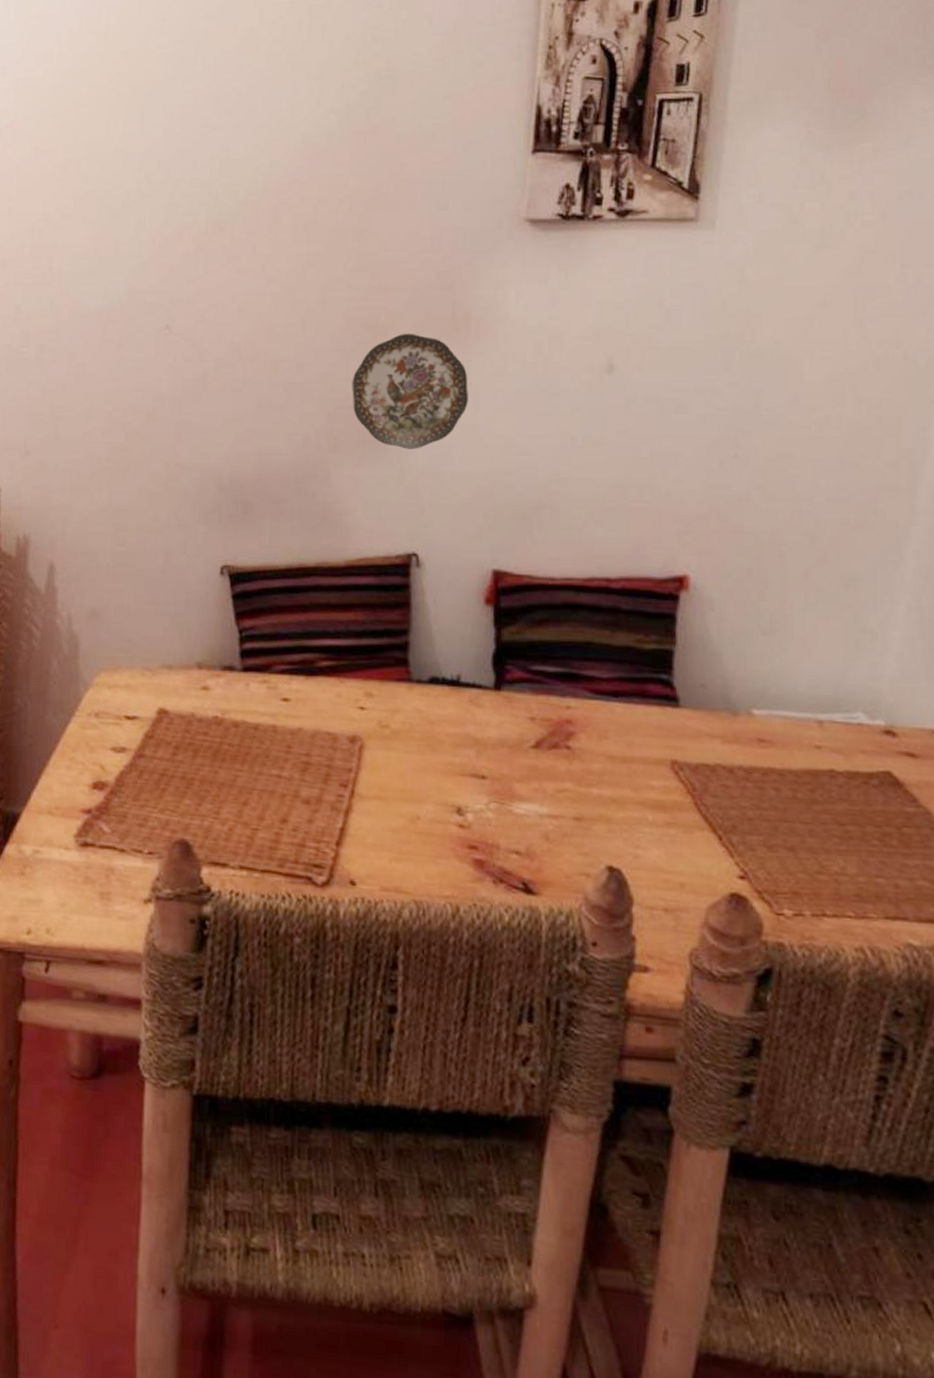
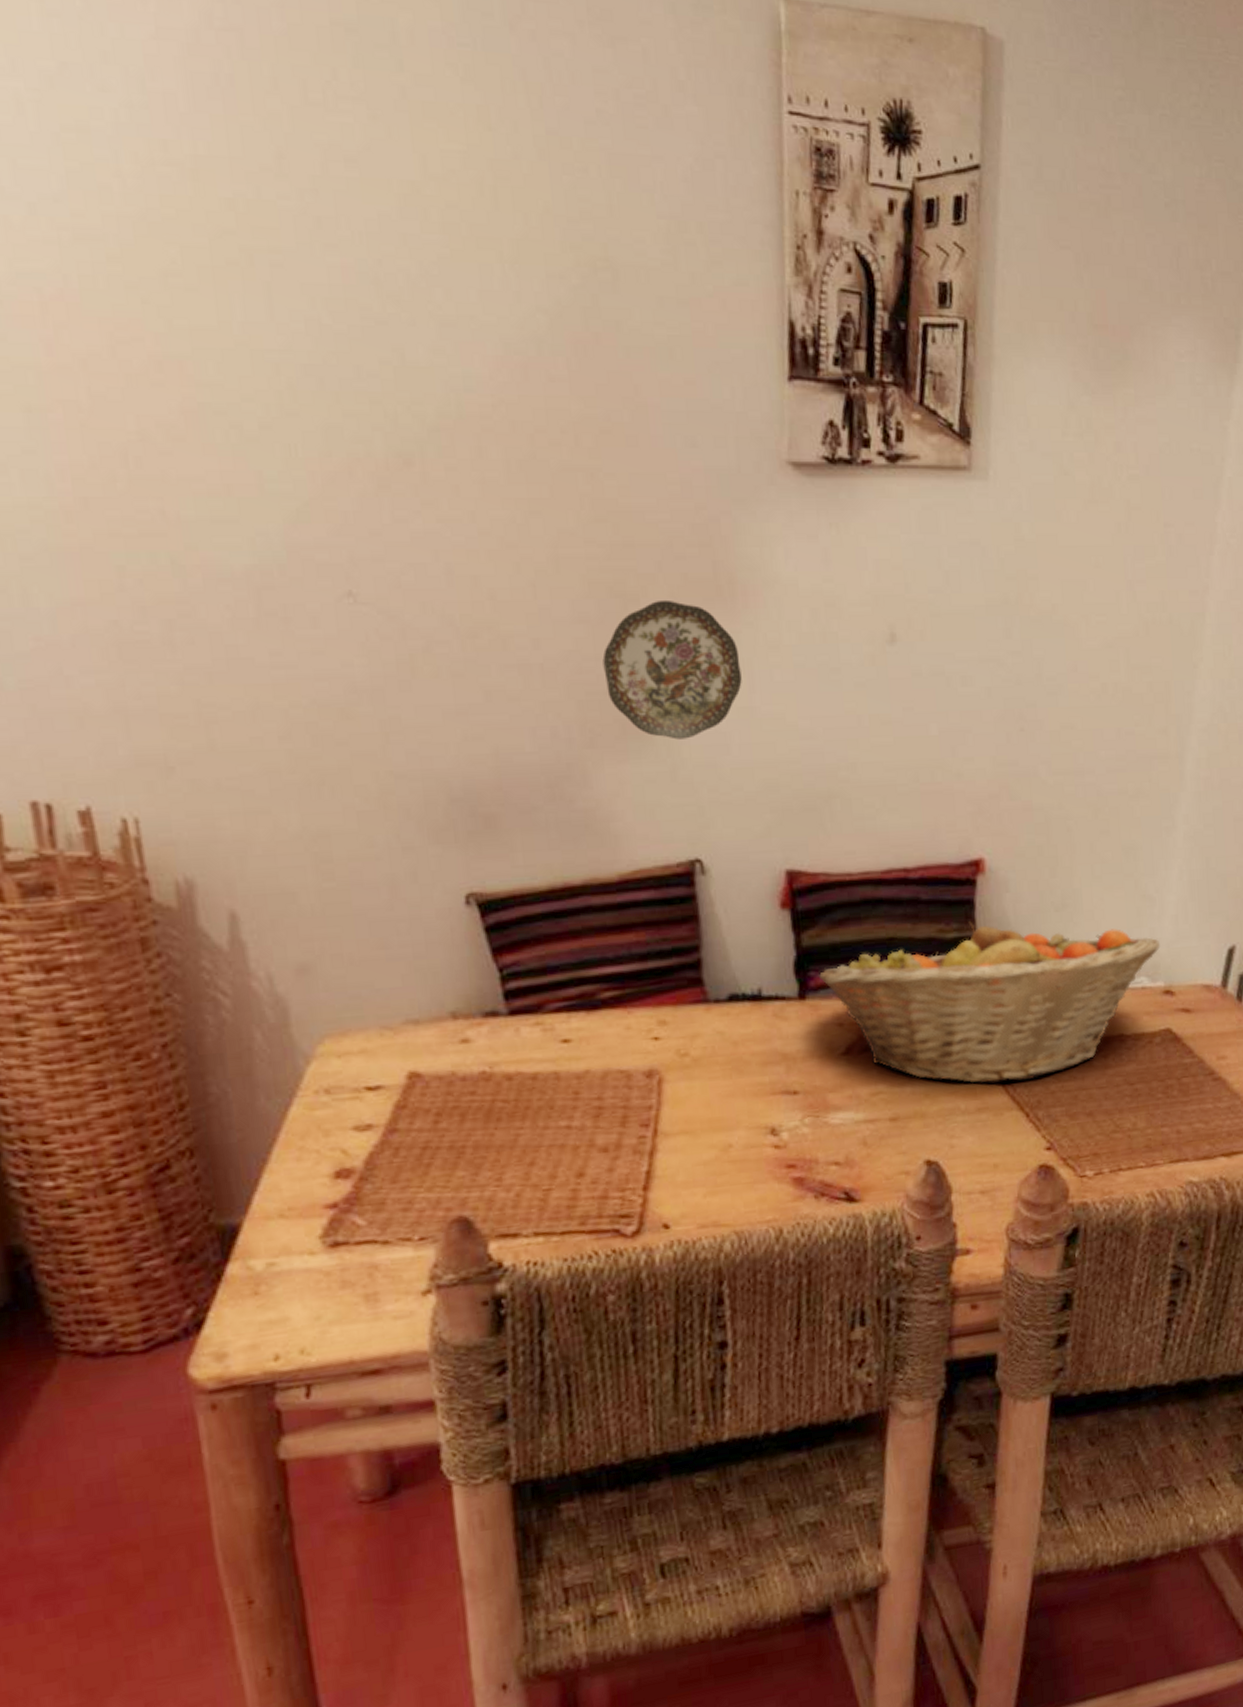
fruit basket: none [516,634,882,803] -> present [819,920,1161,1084]

